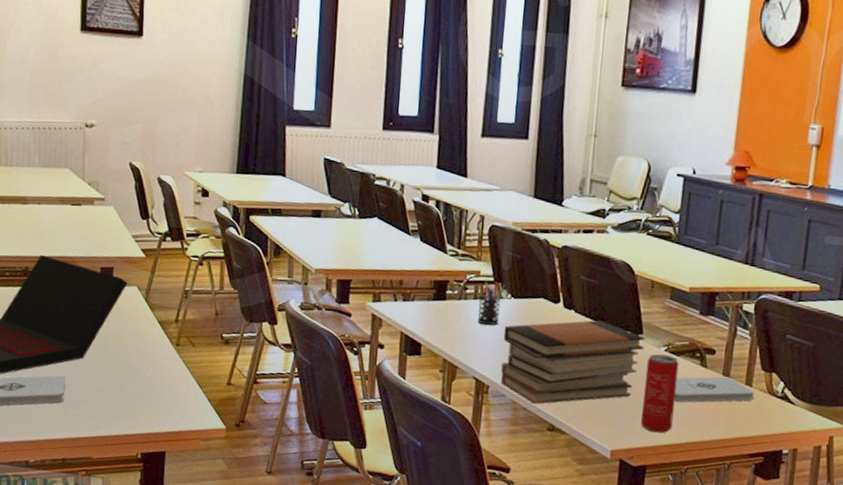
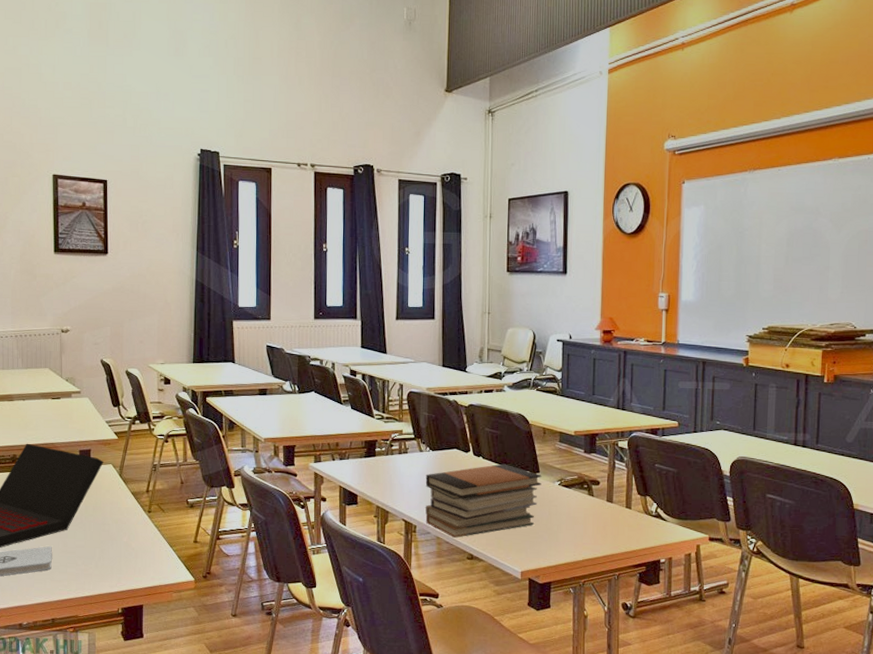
pen holder: present [477,281,505,325] -> none [403,438,424,474]
beverage can: present [641,354,679,433] -> none [544,488,571,554]
notepad: present [674,376,755,403] -> none [569,502,634,527]

